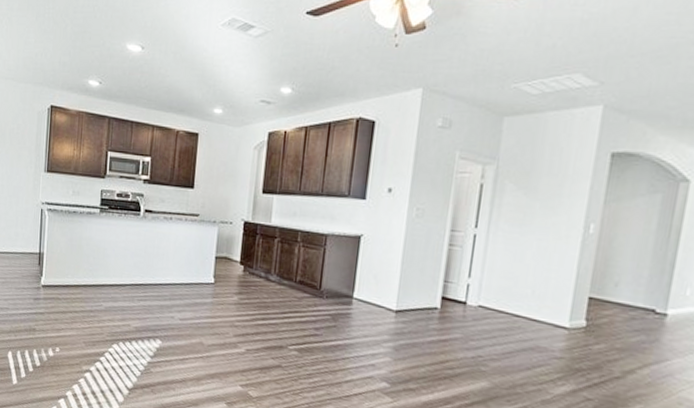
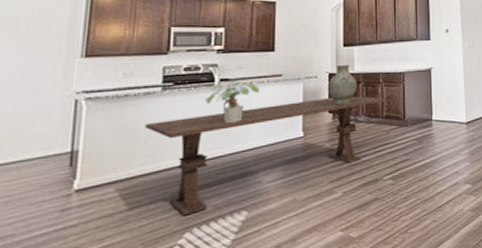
dining table: none [87,240,302,330] -> present [145,96,385,216]
potted plant: none [131,213,179,255] -> present [204,81,260,123]
vessel: none [241,214,273,260] -> present [327,65,357,105]

